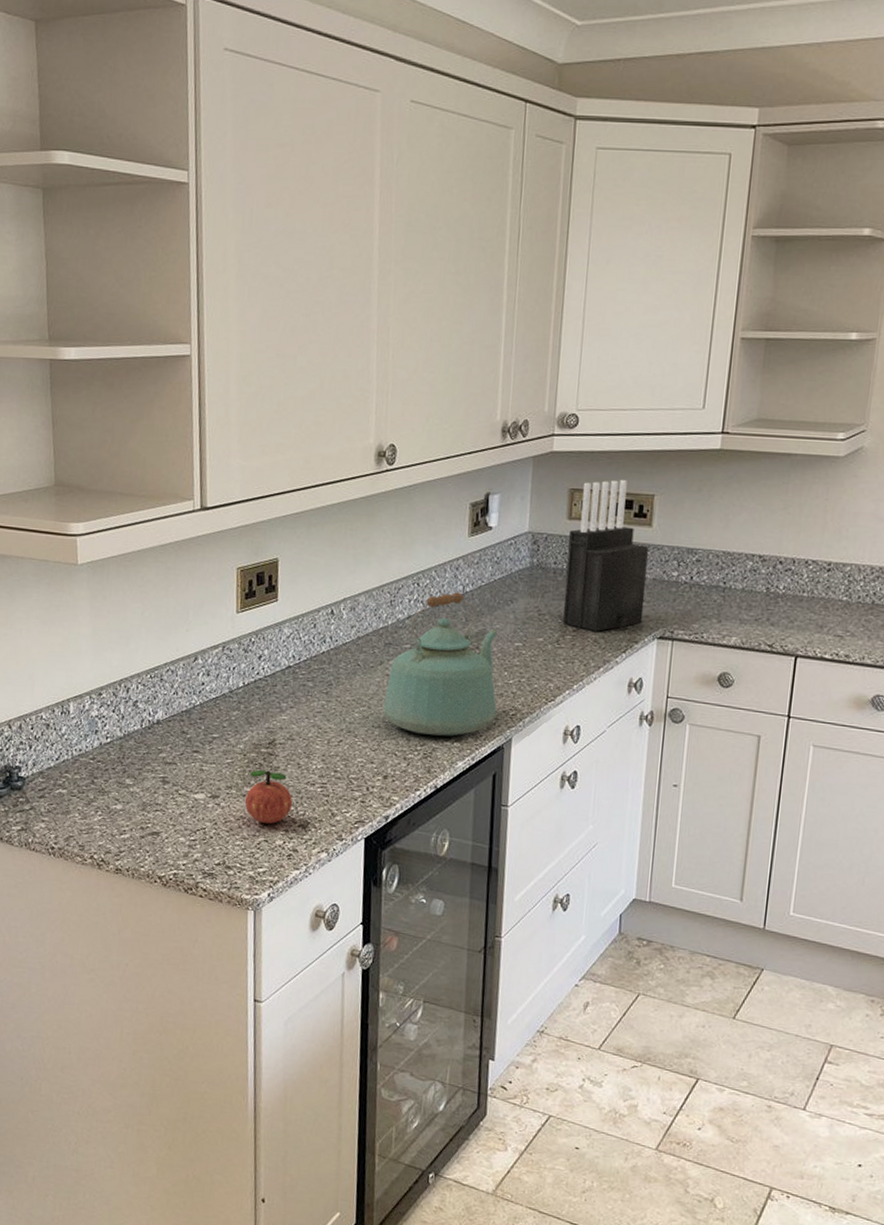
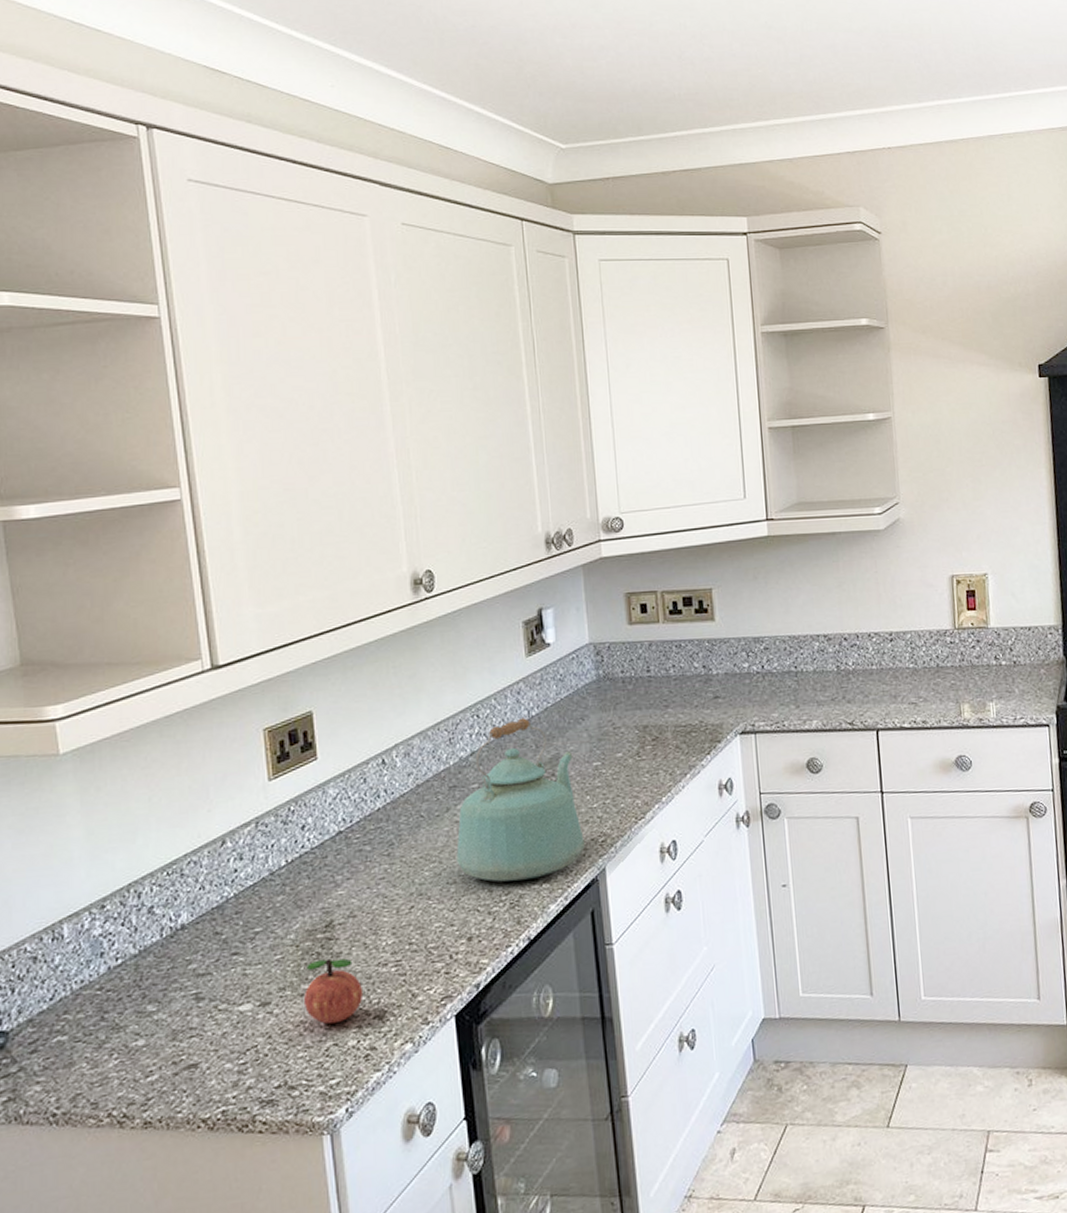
knife block: present [563,480,648,632] -> none [631,578,722,737]

